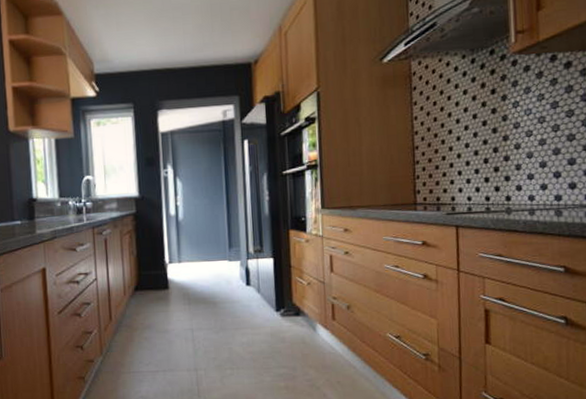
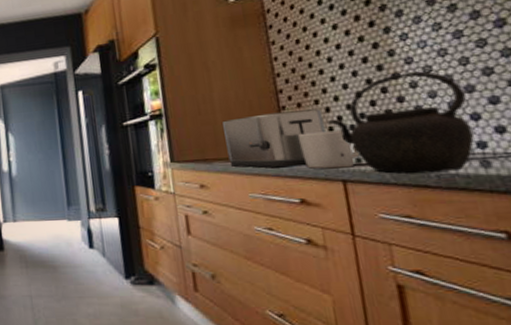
toaster: none [366,164,448,215] -> present [221,109,327,168]
mug: none [425,183,472,216] -> present [297,130,361,170]
kettle: none [449,135,555,220] -> present [326,71,475,174]

